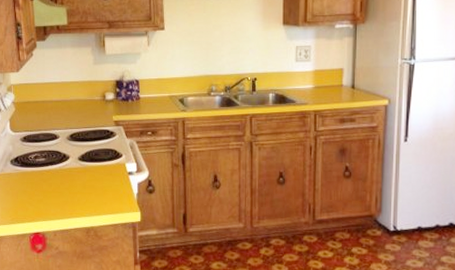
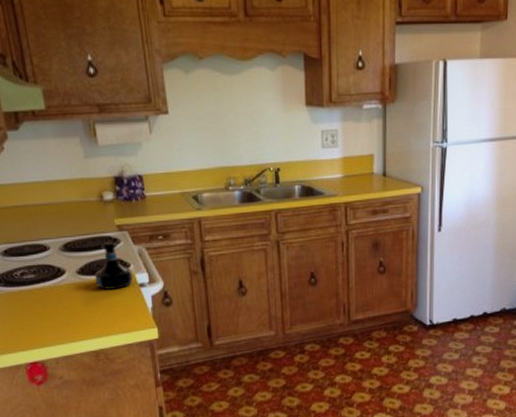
tequila bottle: none [93,134,123,175] -> present [95,241,133,290]

